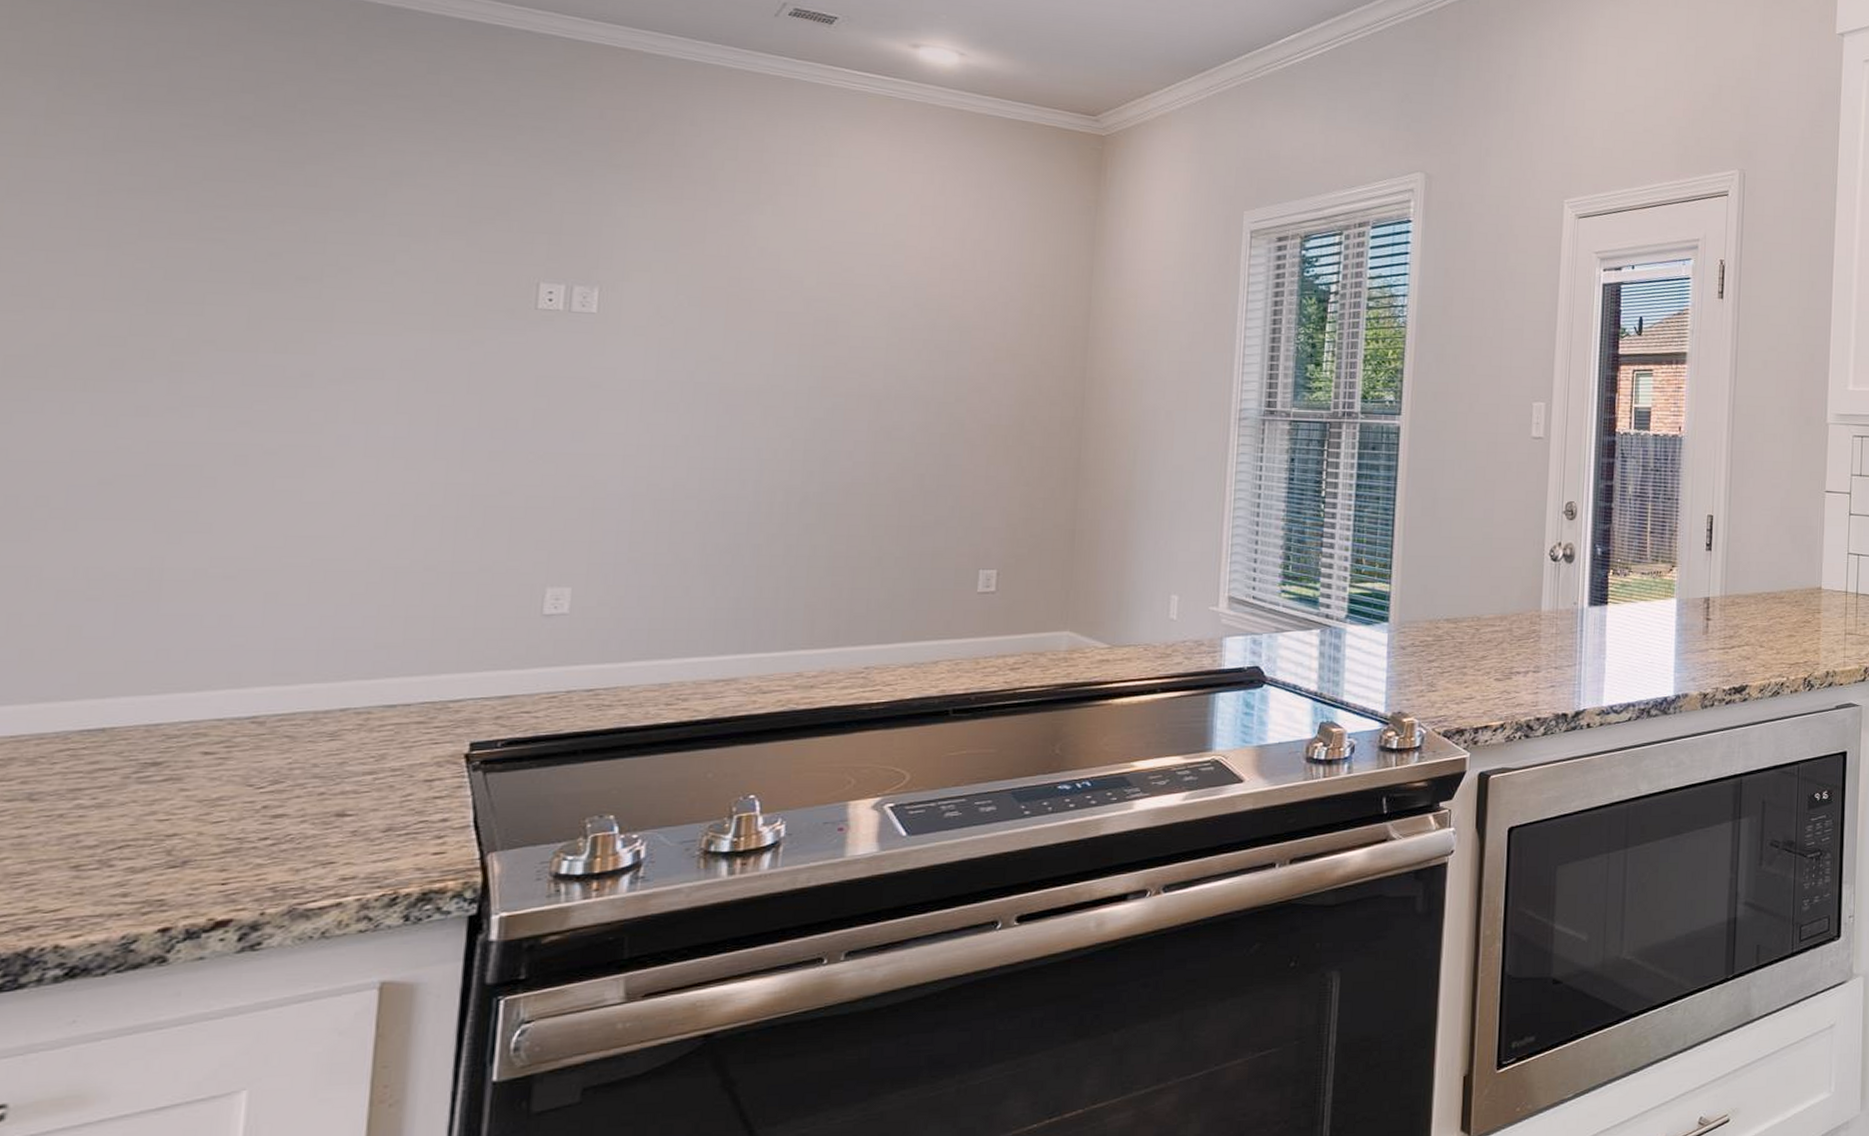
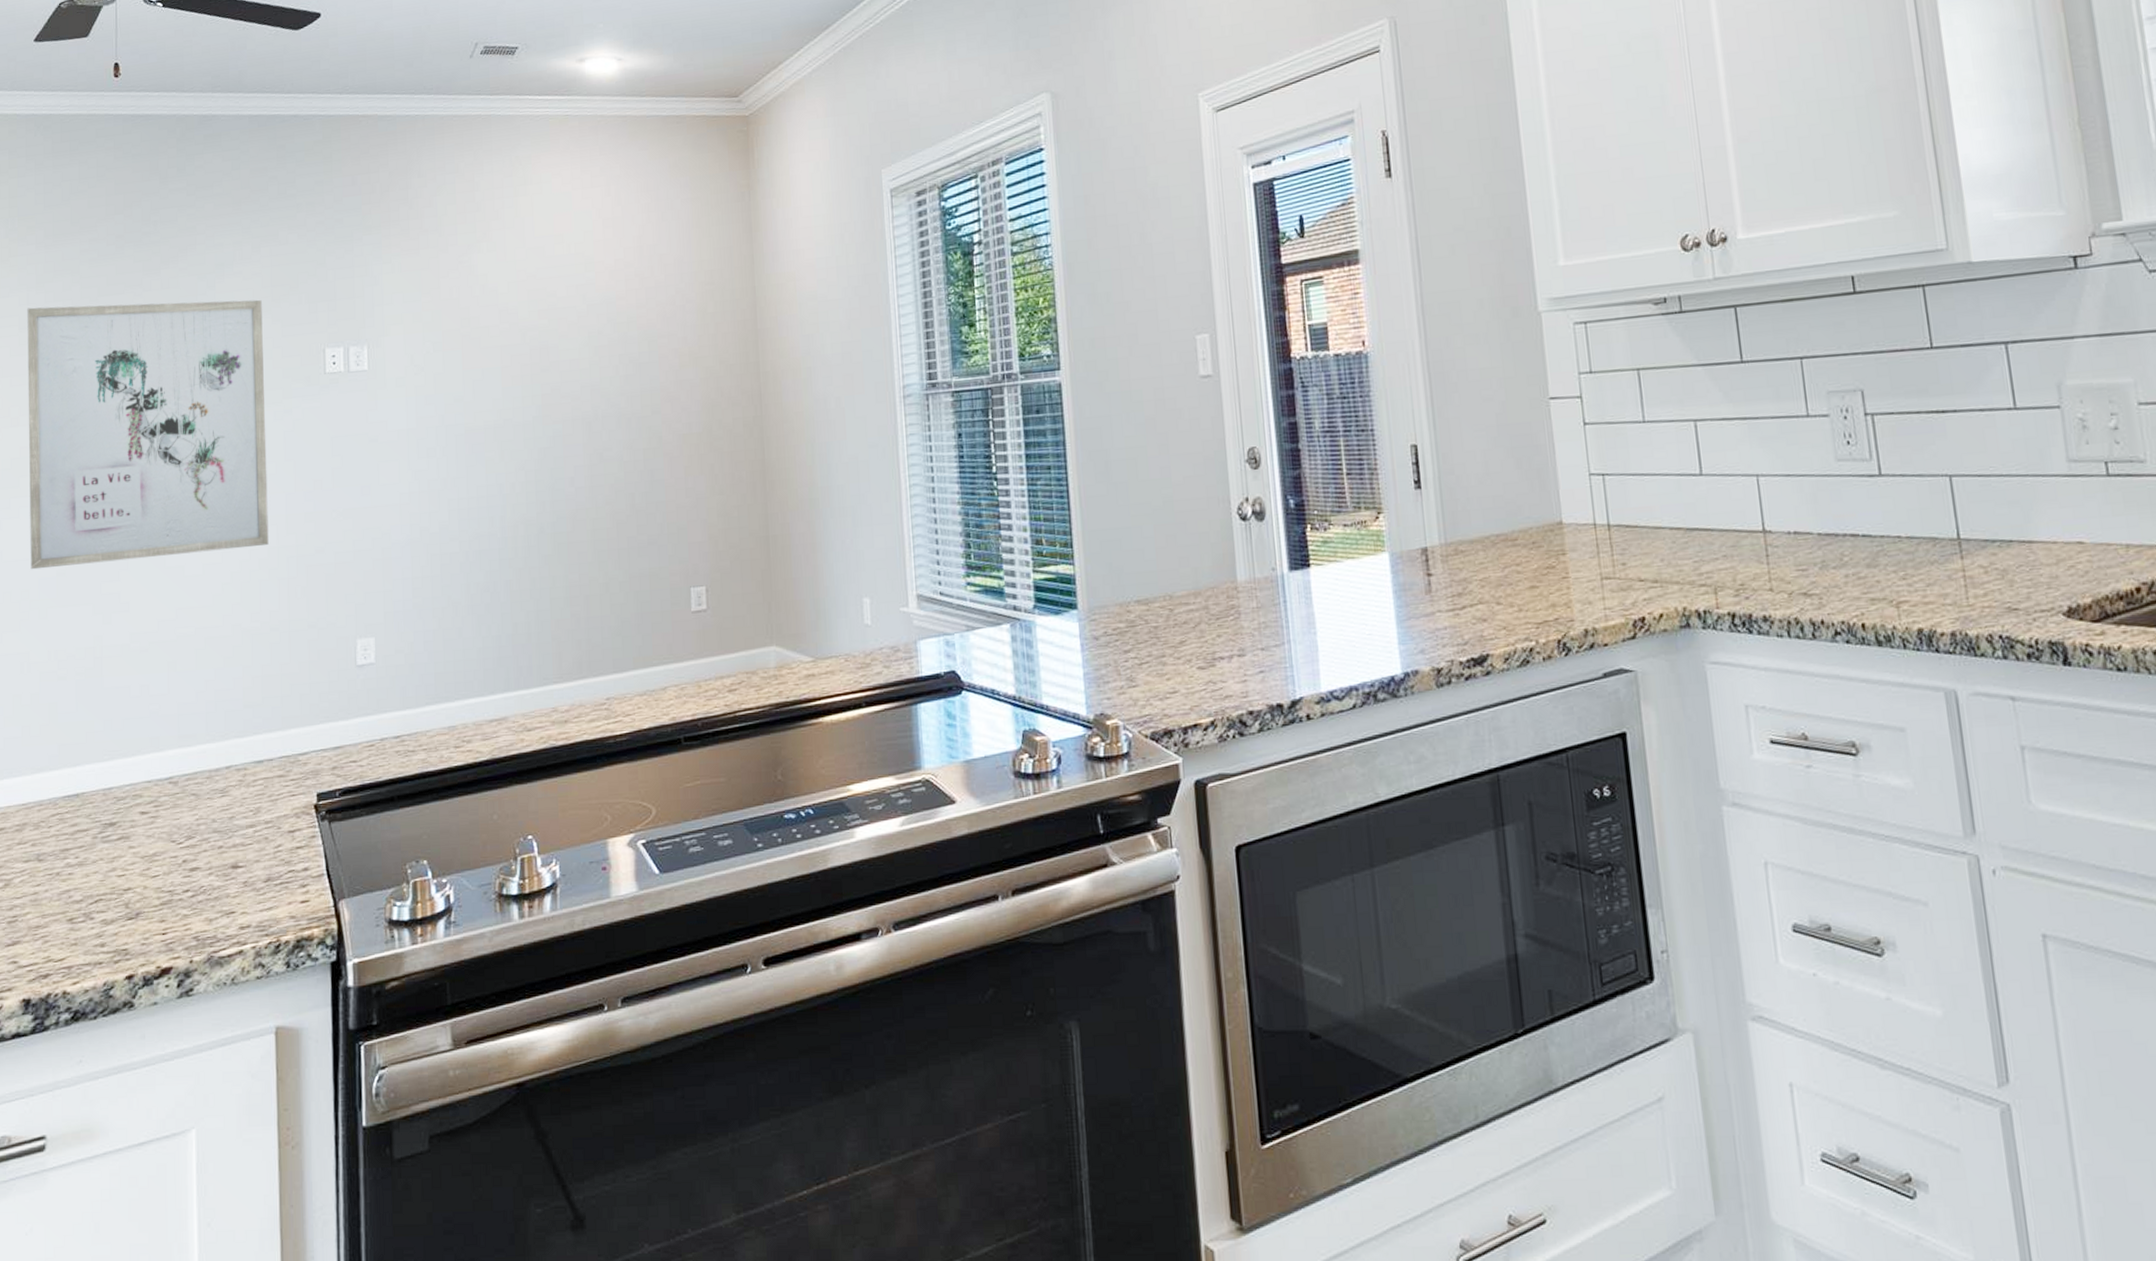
wall art: none [55,176,455,480] -> present [27,299,269,570]

